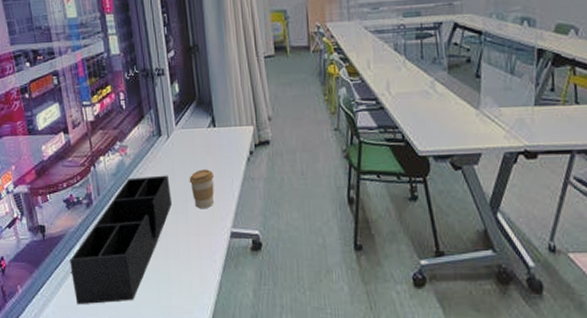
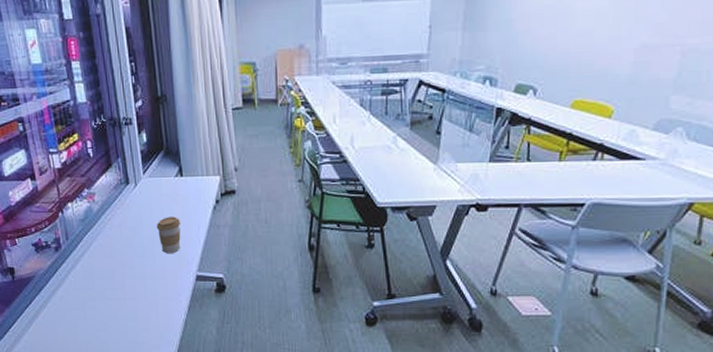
desk organizer: present [70,175,172,305] -> none [40,221,139,341]

